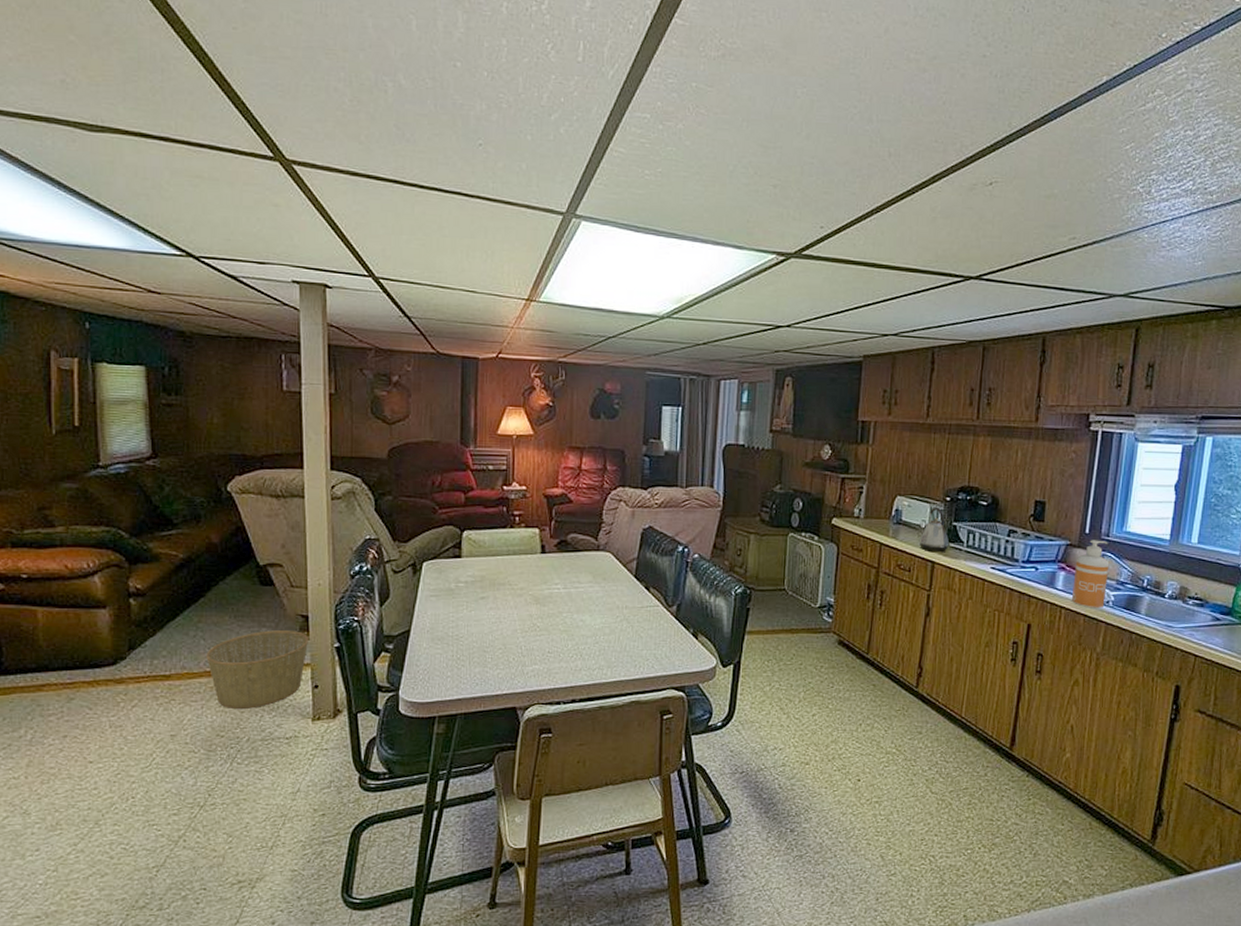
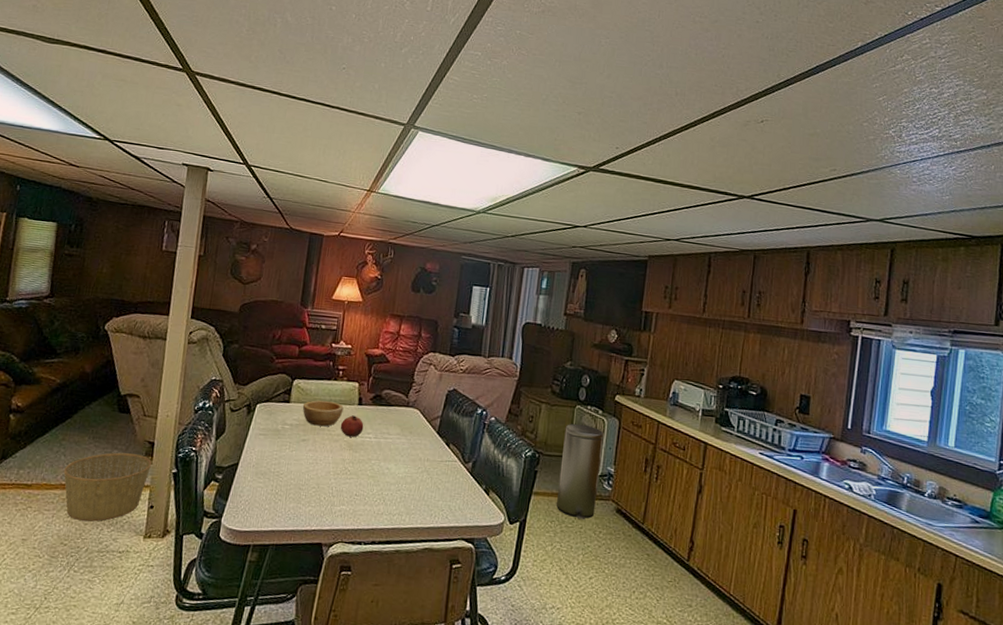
bowl: none [476,551,525,581] -> present [302,400,344,427]
fruit: none [523,565,550,590] -> present [340,415,364,437]
pedal bin: none [773,553,821,656] -> present [557,423,604,520]
kettle: present [919,507,950,553] -> none [693,392,722,435]
soap dispenser: present [1071,540,1110,609] -> none [834,435,871,501]

